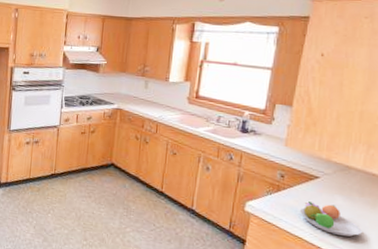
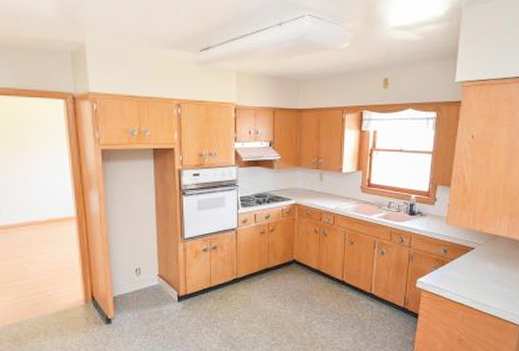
fruit bowl: present [300,201,362,237] -> none [461,271,508,296]

